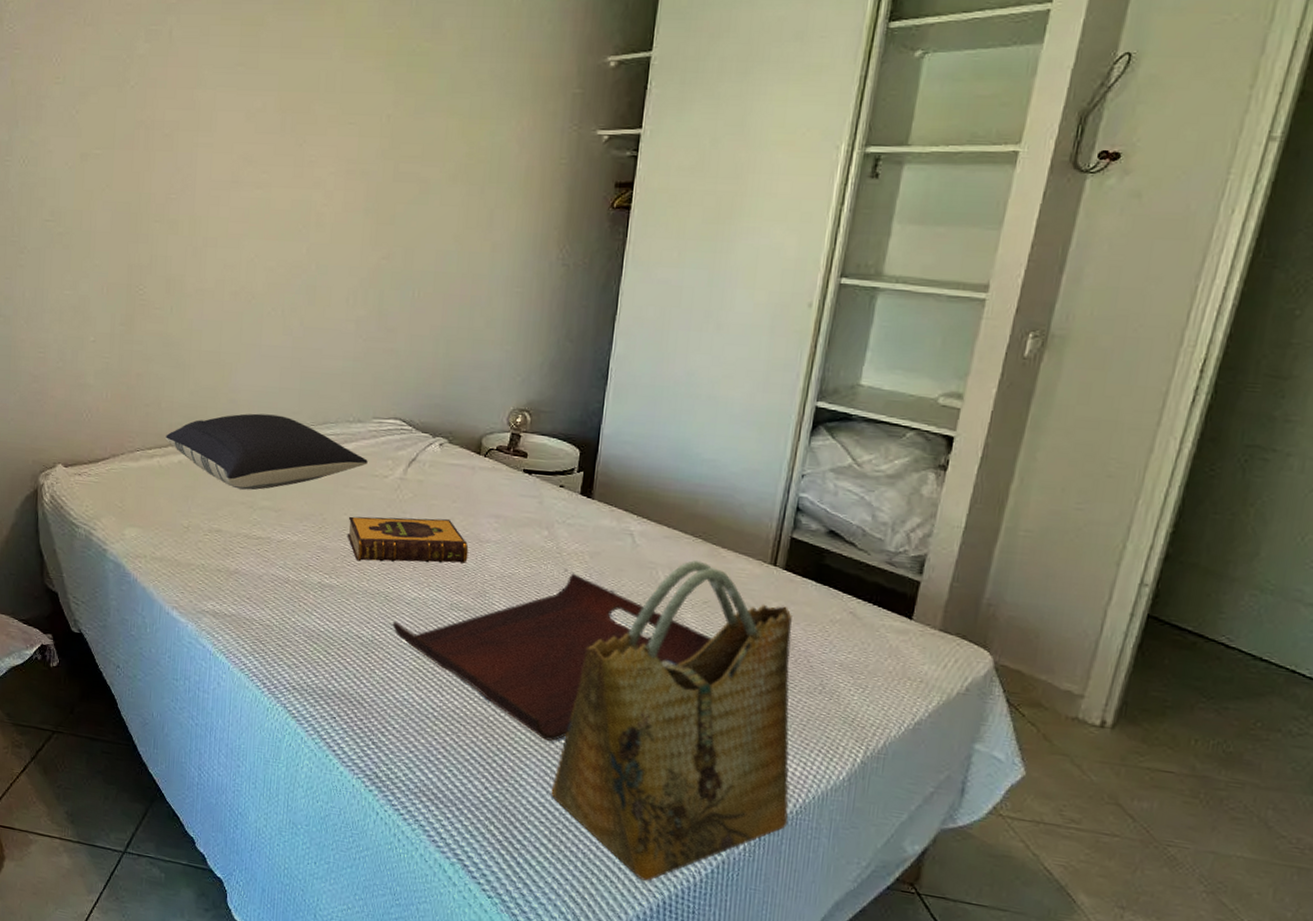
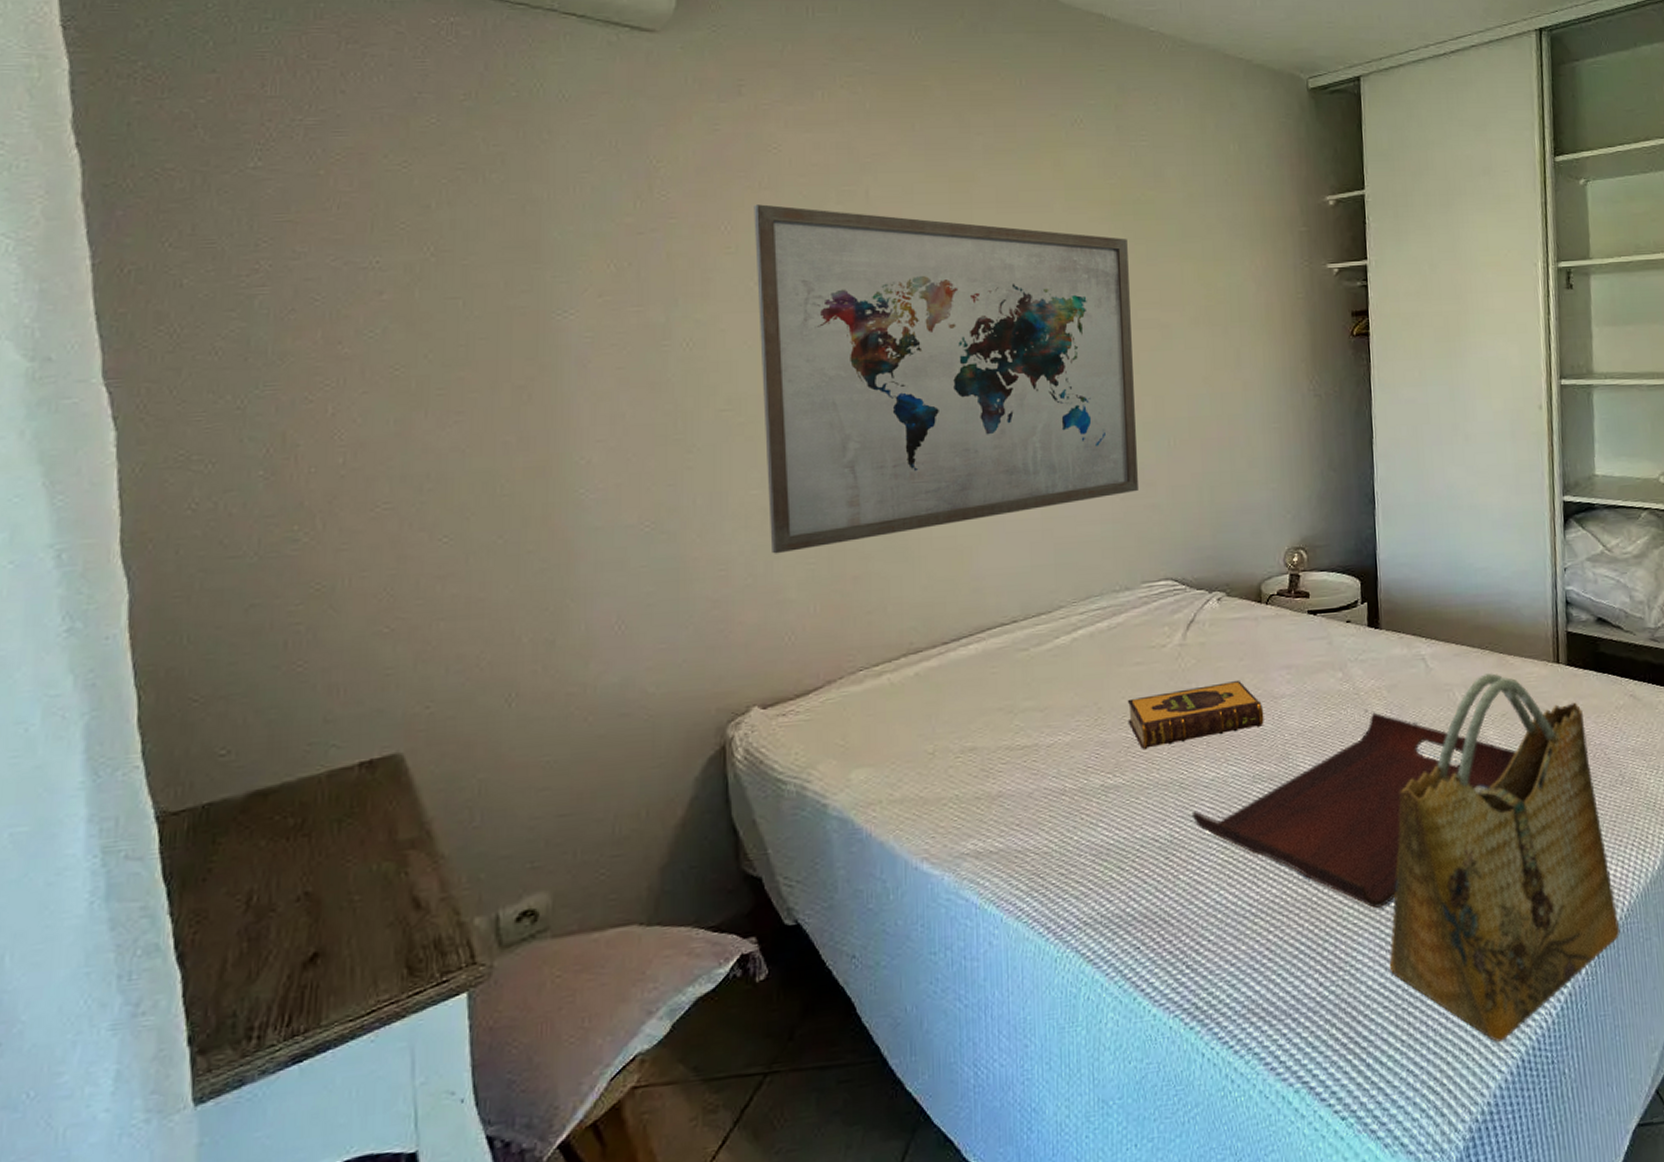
wall art: none [77,40,398,346] -> present [754,204,1138,554]
pillow: present [165,413,368,491] -> none [896,597,1142,694]

